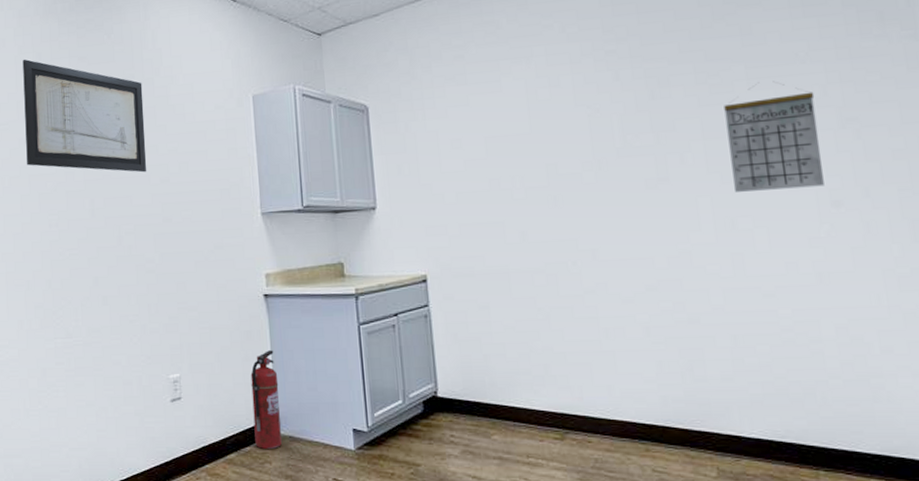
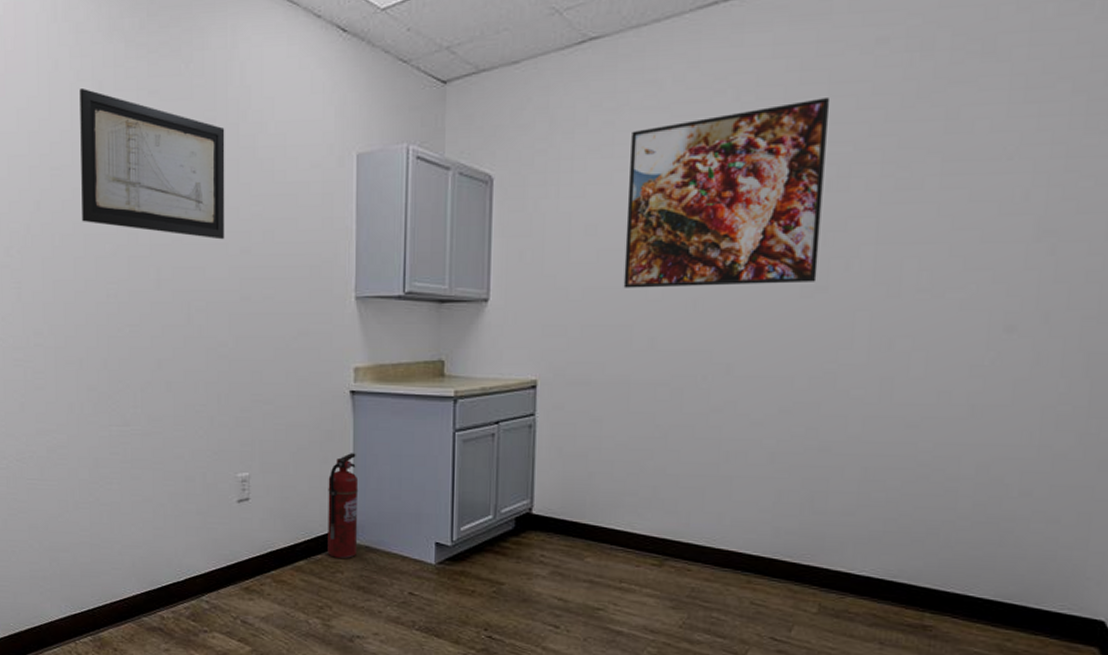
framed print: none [479,25,658,191] -> present [623,98,831,288]
calendar: present [724,81,824,192] -> none [900,179,1015,308]

